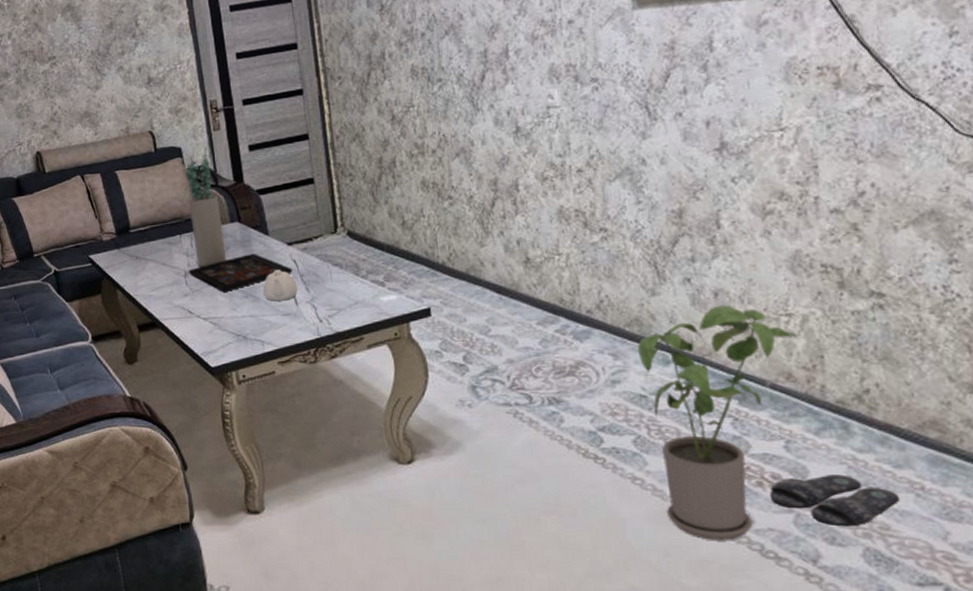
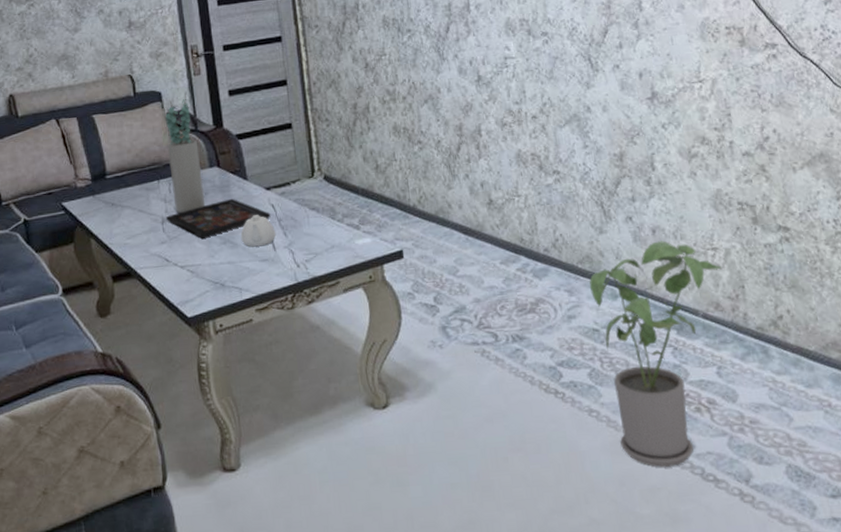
slippers: present [769,474,900,525] -> none [707,396,813,445]

